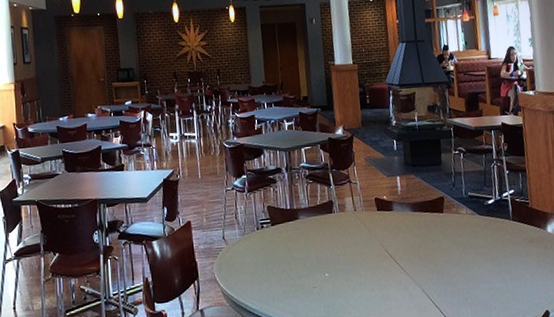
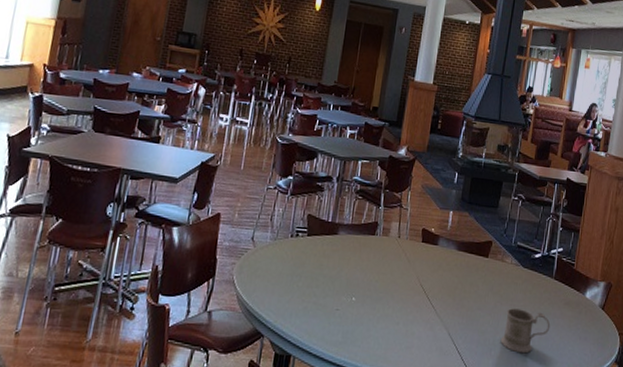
mug: none [473,254,520,297] -> present [500,308,551,354]

